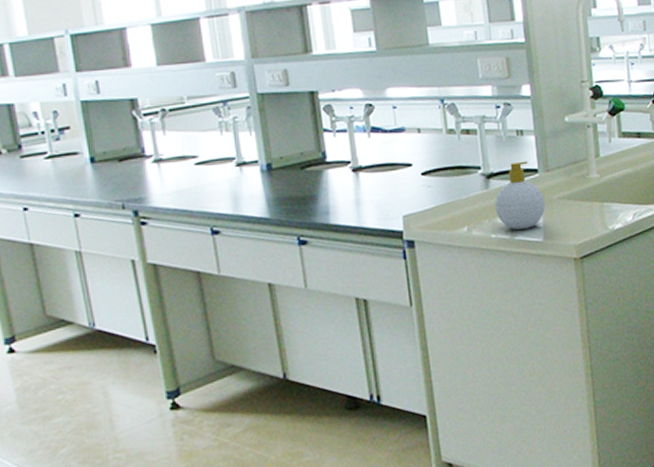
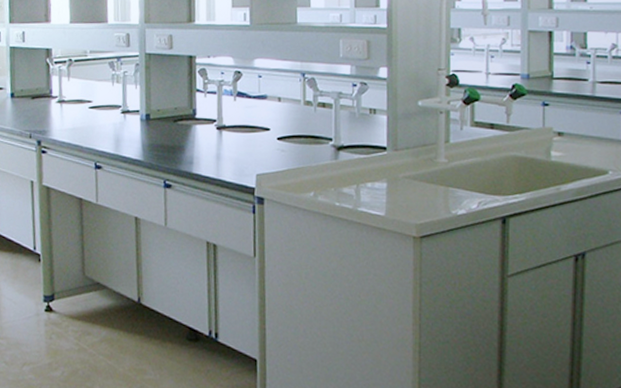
soap bottle: present [494,161,545,230] -> none [341,138,390,202]

